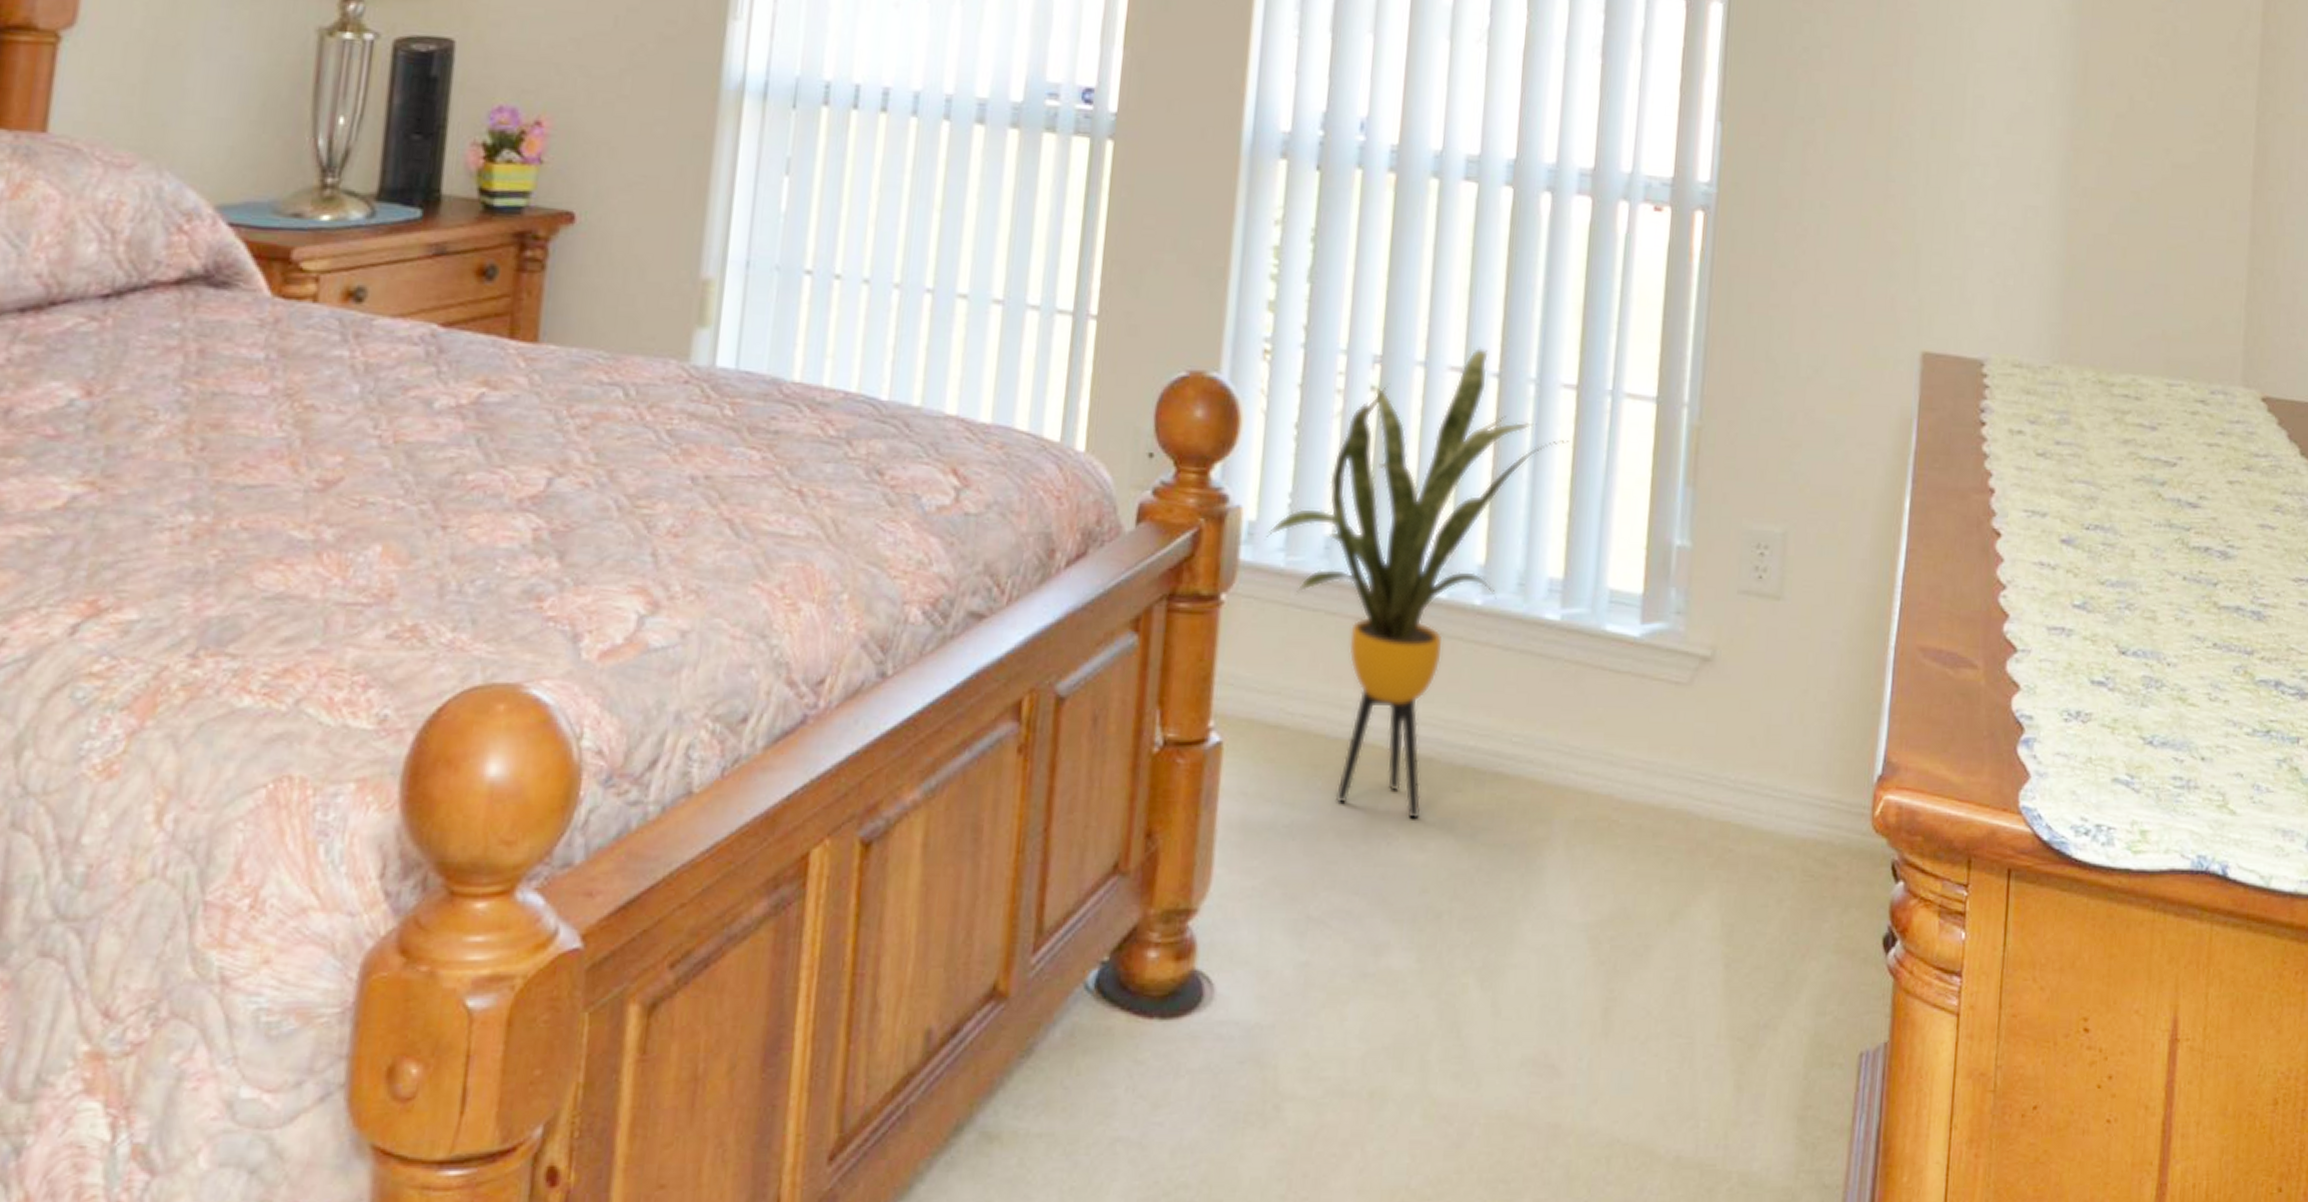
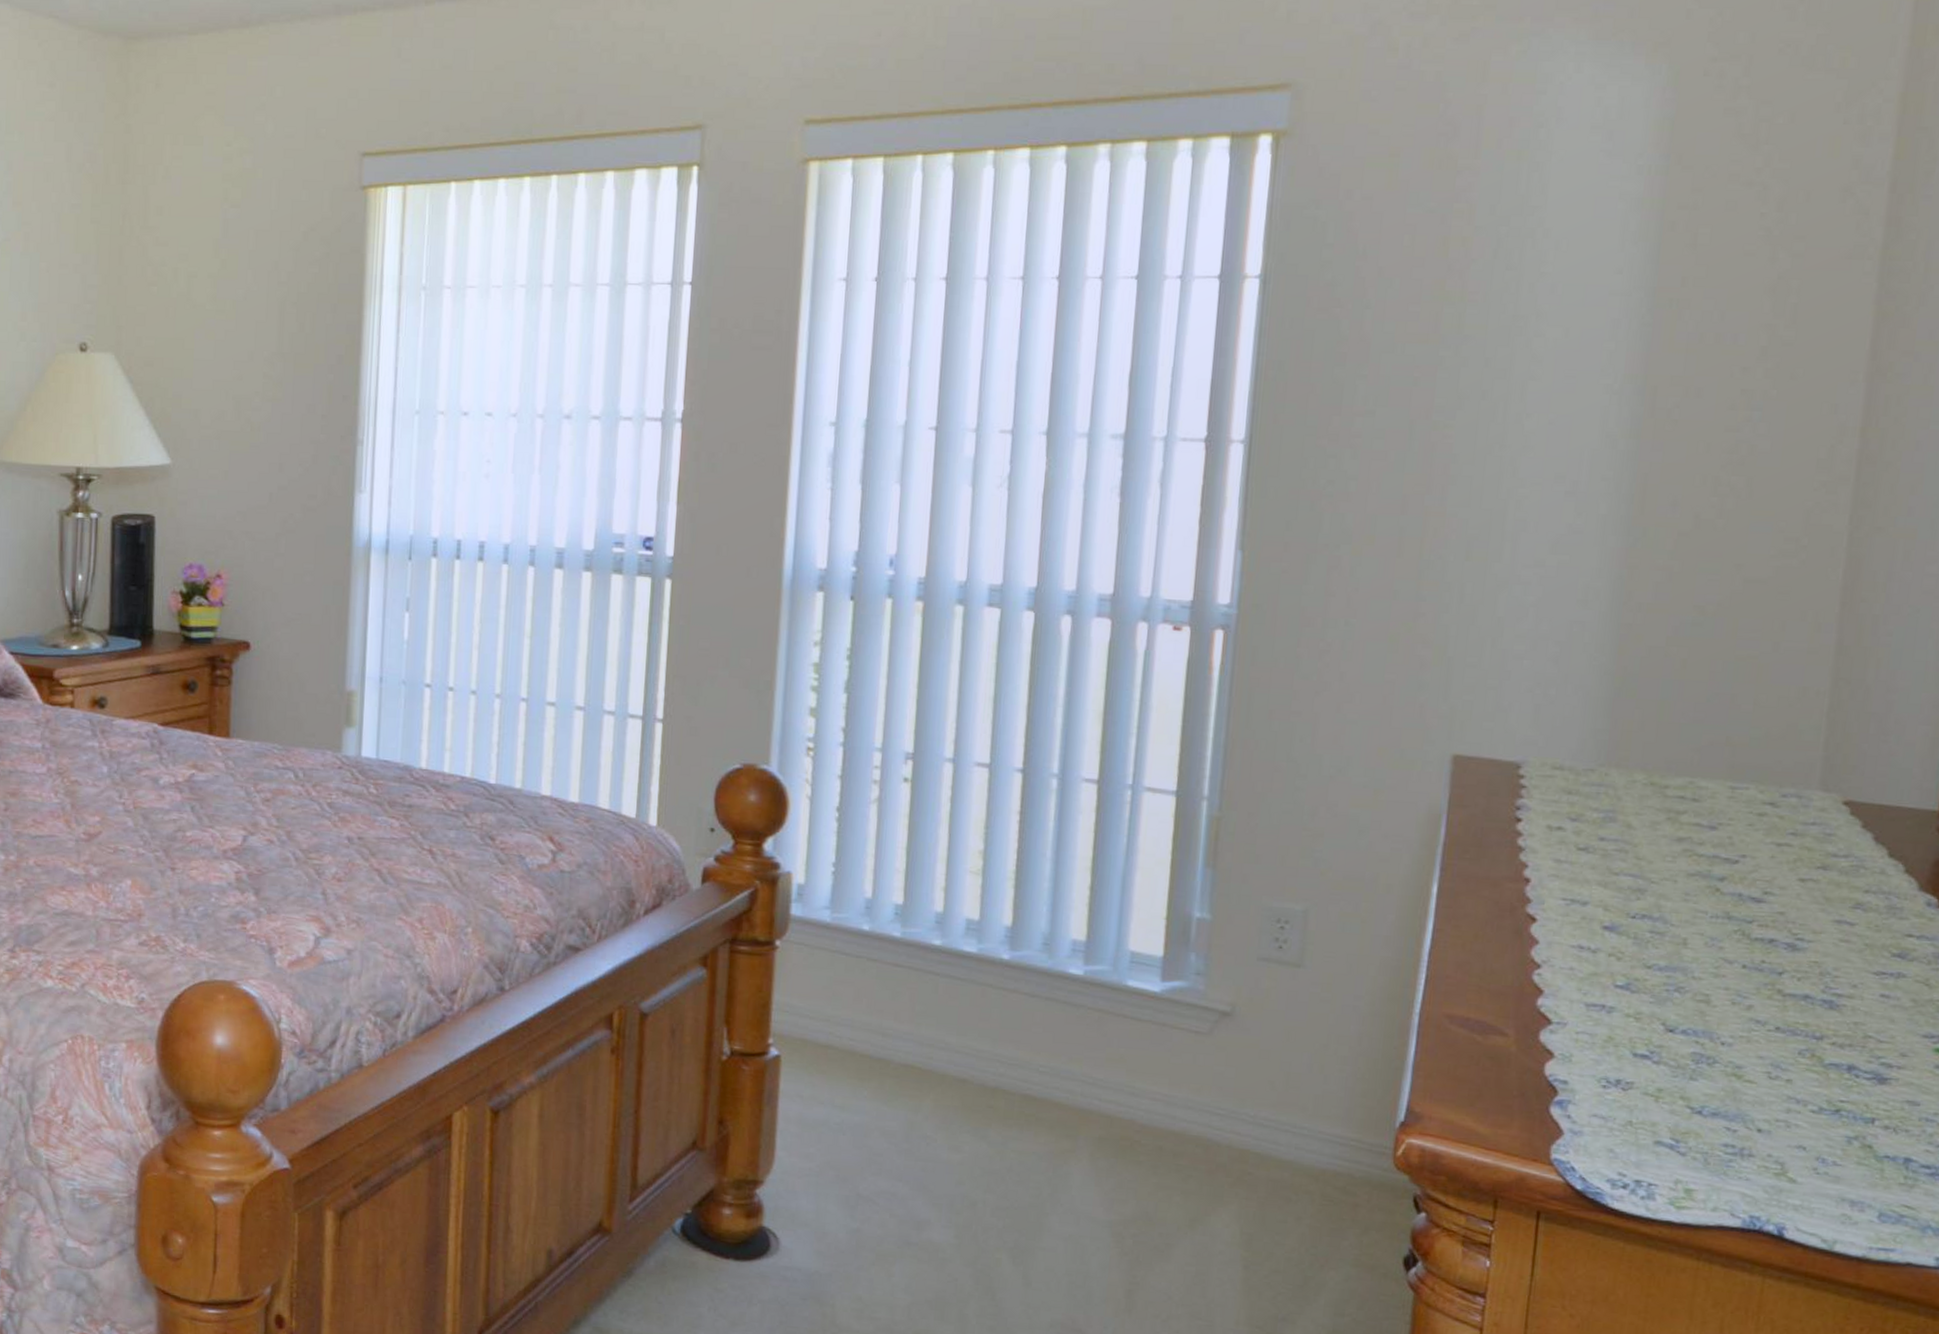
house plant: present [1265,347,1569,820] -> none [813,747,1091,1127]

